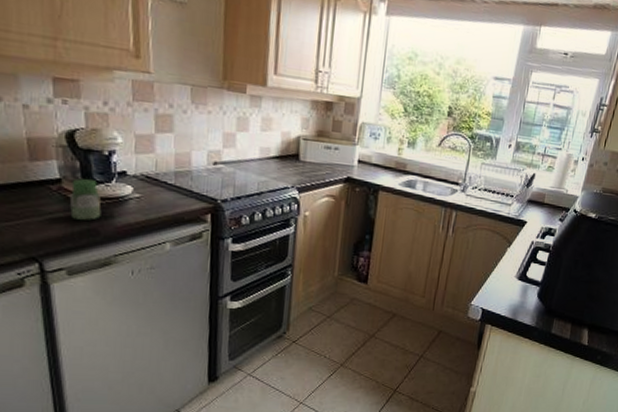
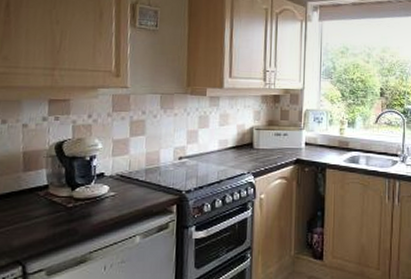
jar: present [69,178,102,221] -> none [53,183,81,222]

